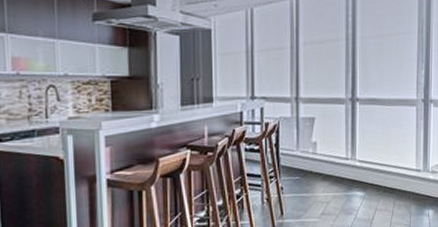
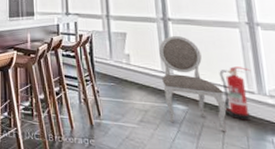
dining chair: none [344,118,397,213] -> present [158,36,227,132]
fire extinguisher: none [395,146,421,199] -> present [219,66,251,121]

